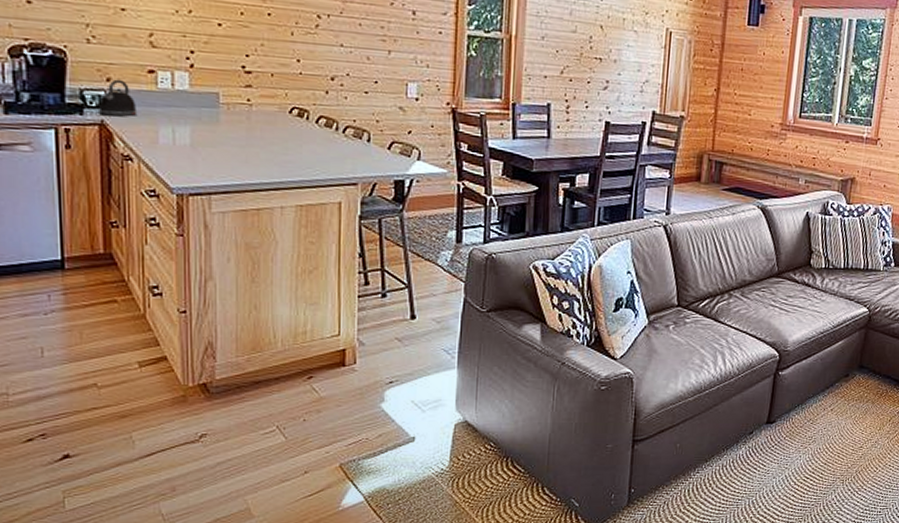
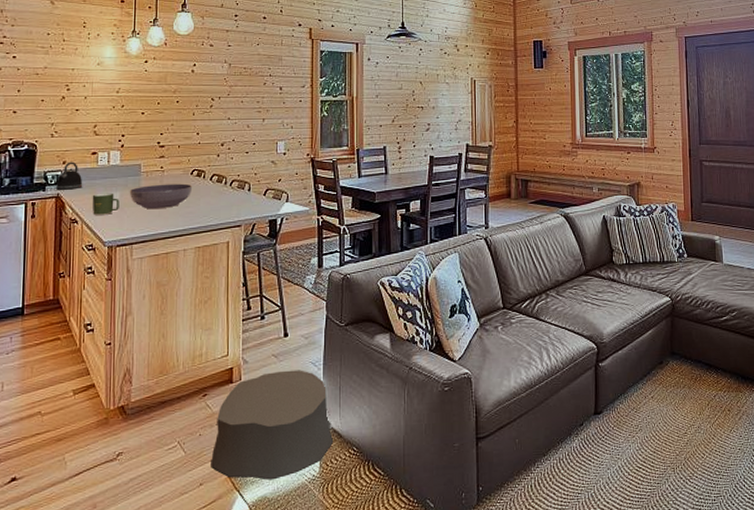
mug: none [151,125,191,155] -> present [92,193,120,216]
bowl: none [203,121,292,153] -> present [129,183,193,208]
pouf: none [318,356,468,472] -> present [211,370,334,480]

